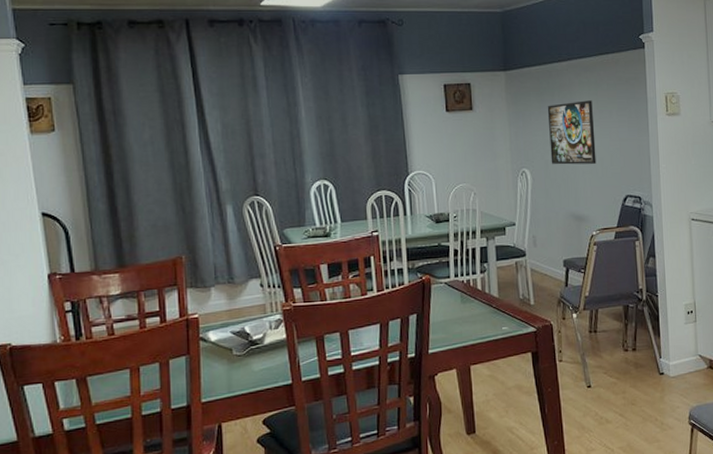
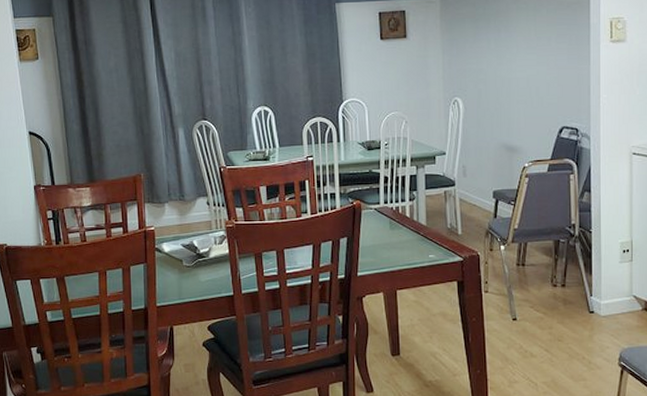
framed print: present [547,100,596,165] -> none [482,27,532,94]

